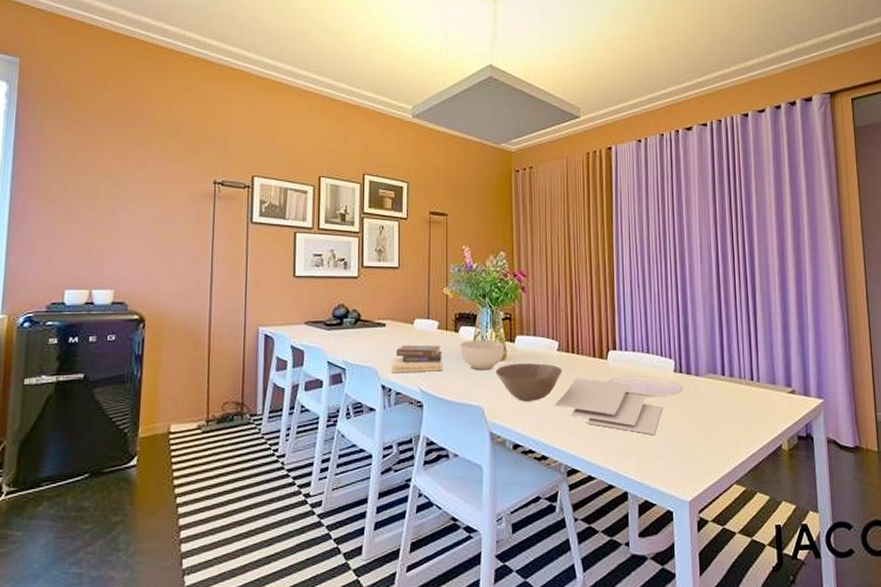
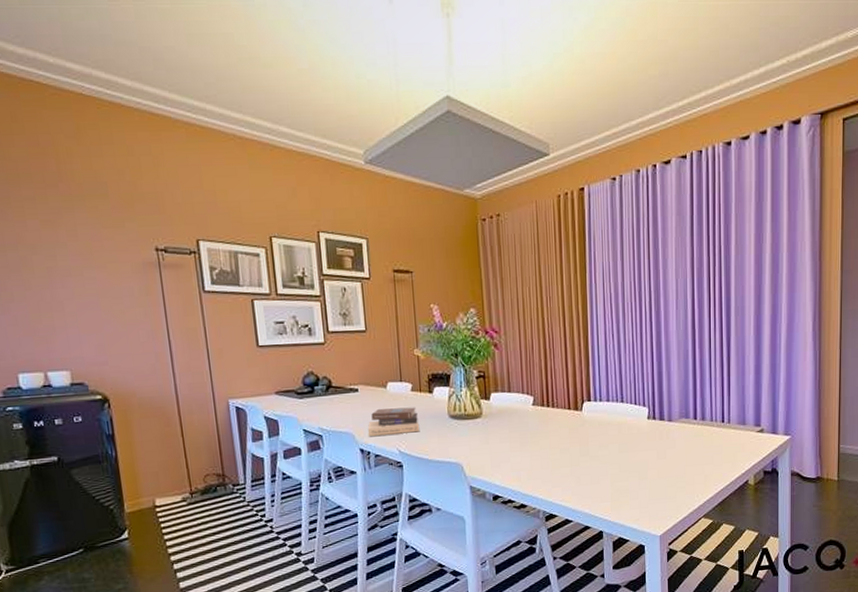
bowl: present [460,340,505,371] -> none [435,399,480,429]
bowl: present [495,363,563,402] -> none [472,418,539,456]
papers: present [555,378,663,436] -> none [531,430,637,479]
plate: present [607,376,685,396] -> none [582,424,658,444]

